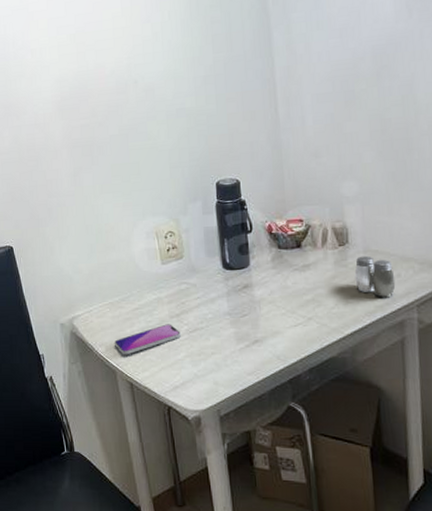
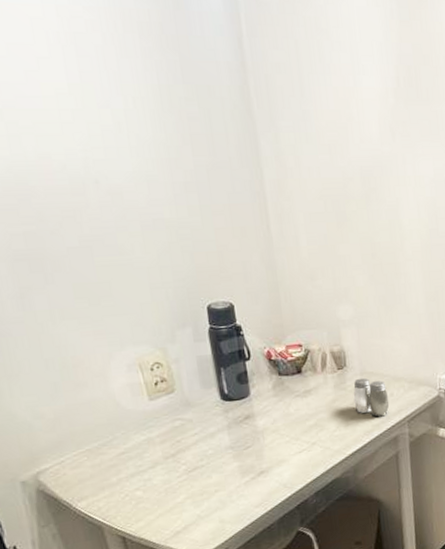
smartphone: present [115,324,181,355] -> none [97,465,179,508]

